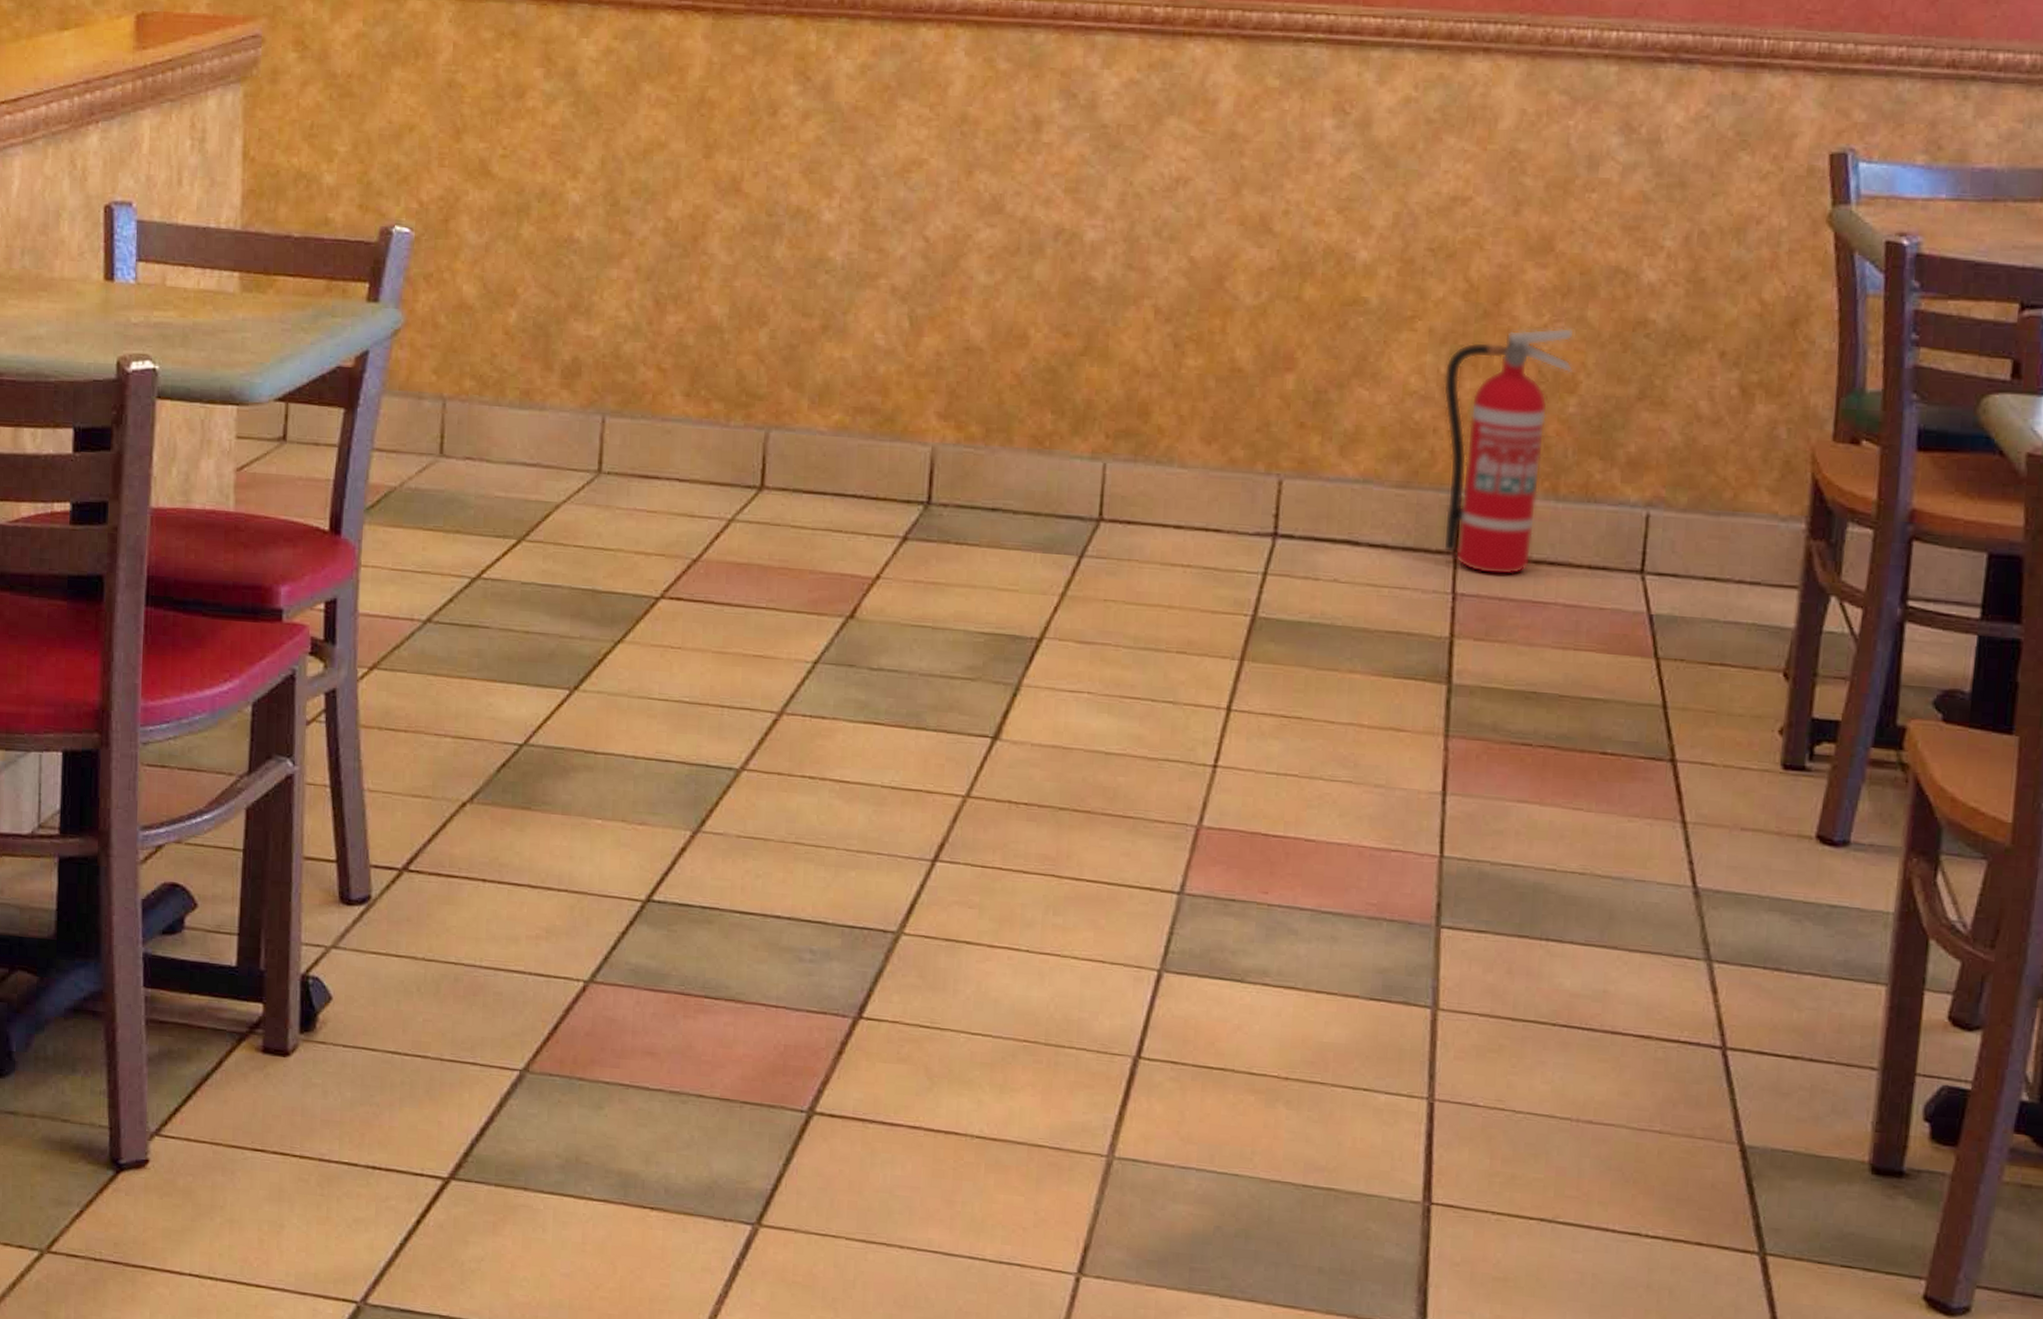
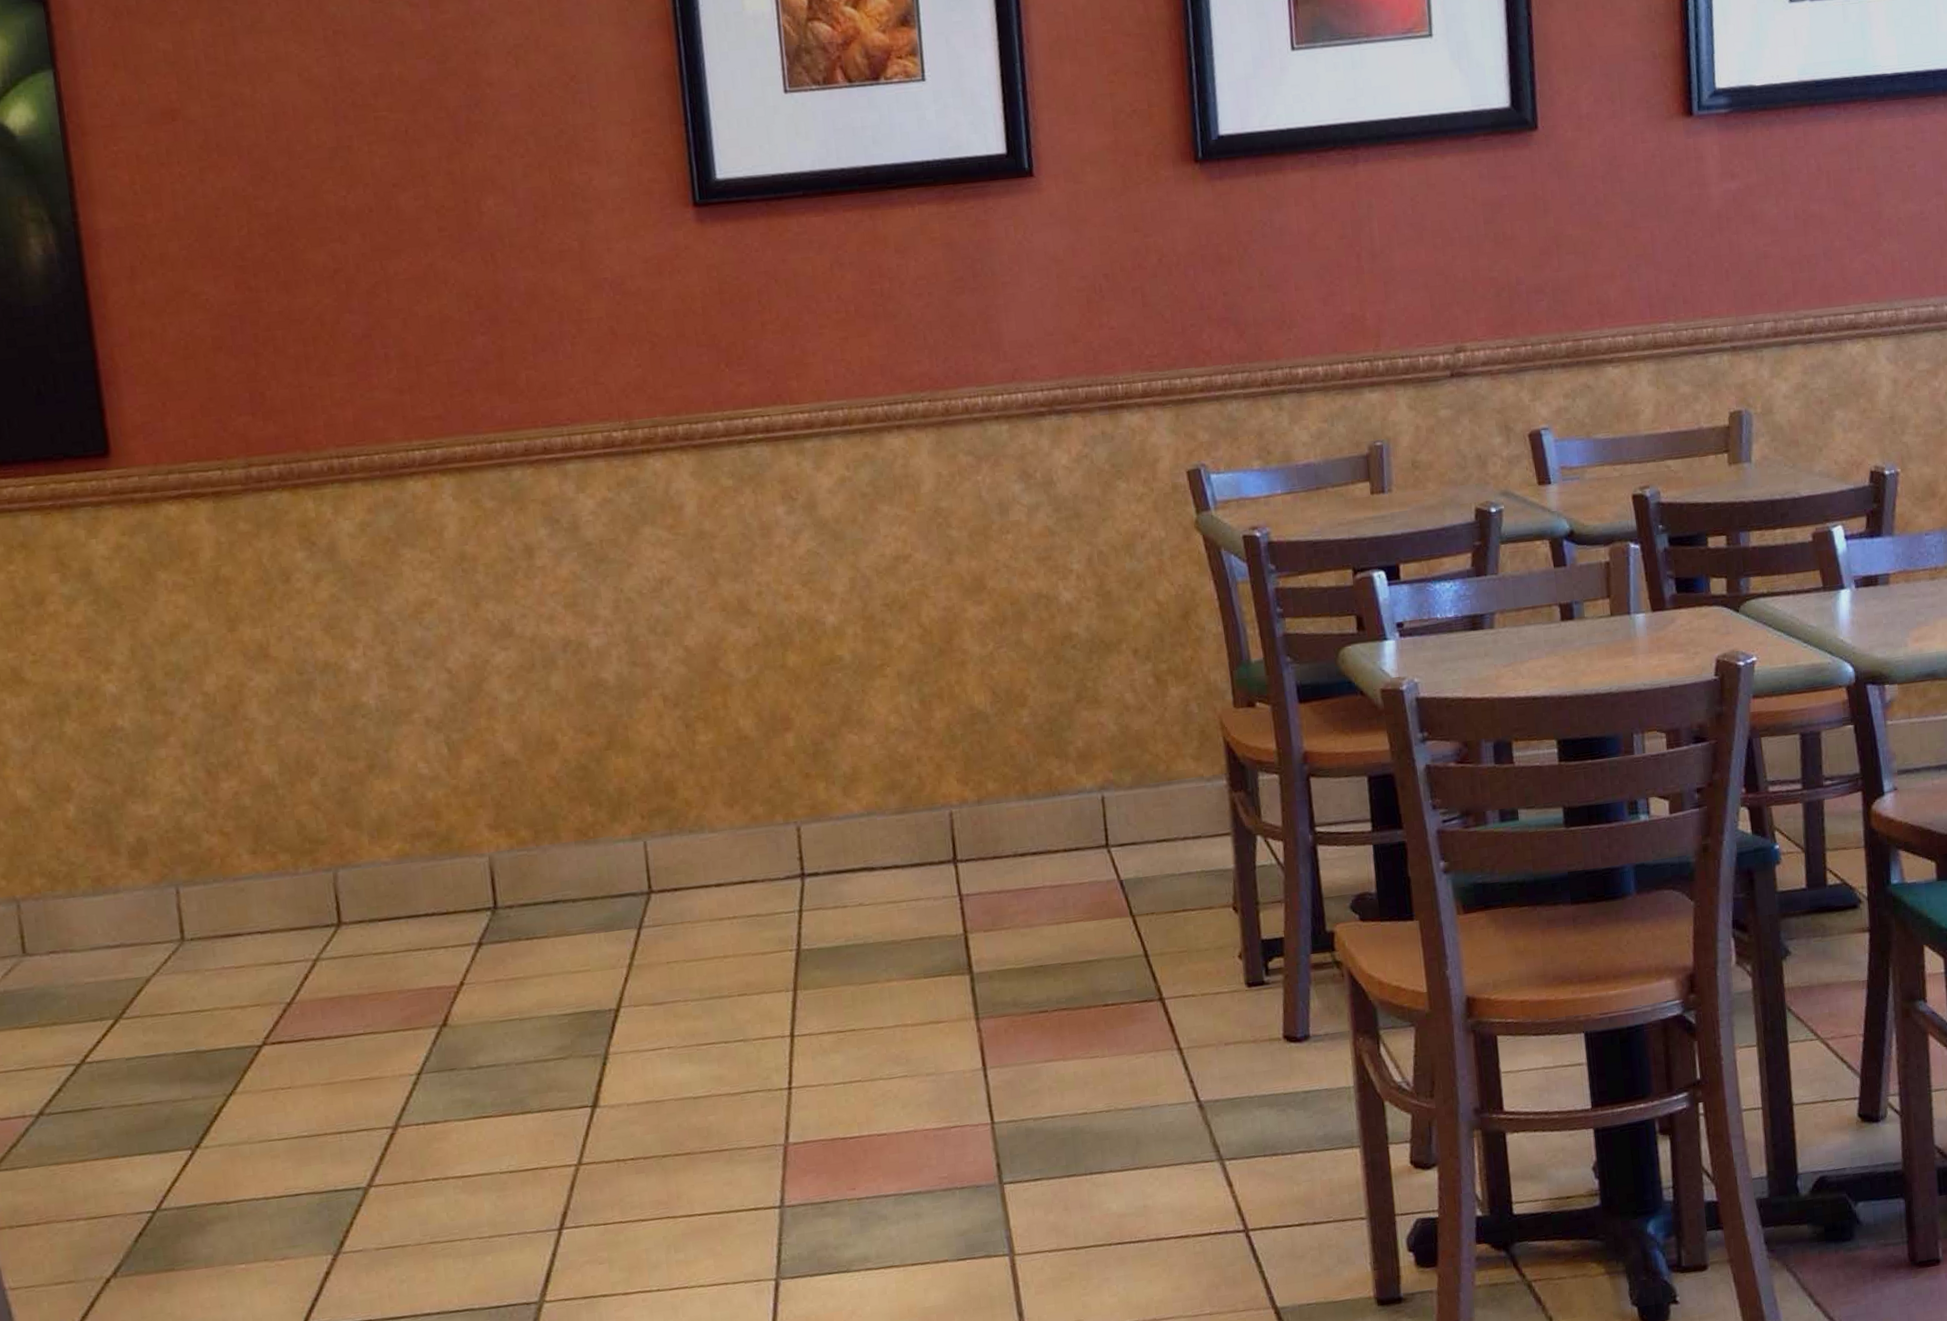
fire extinguisher: present [1442,327,1574,576] -> none [916,651,1021,874]

